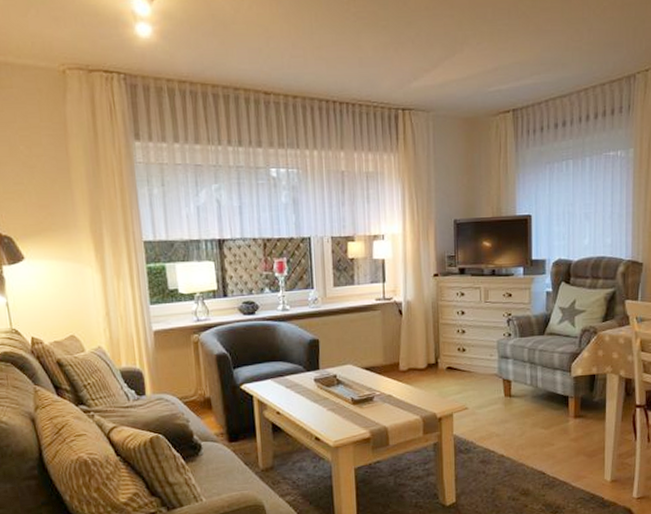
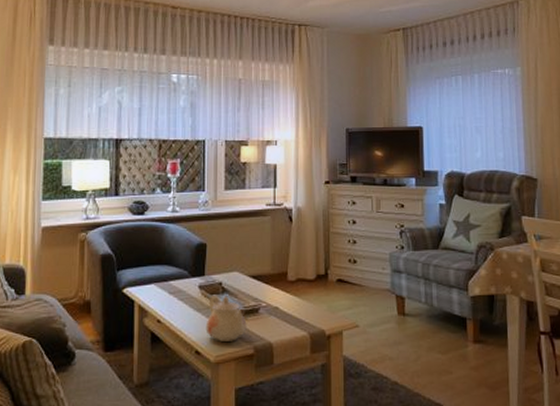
teapot: none [323,386,363,428] -> present [205,295,247,341]

